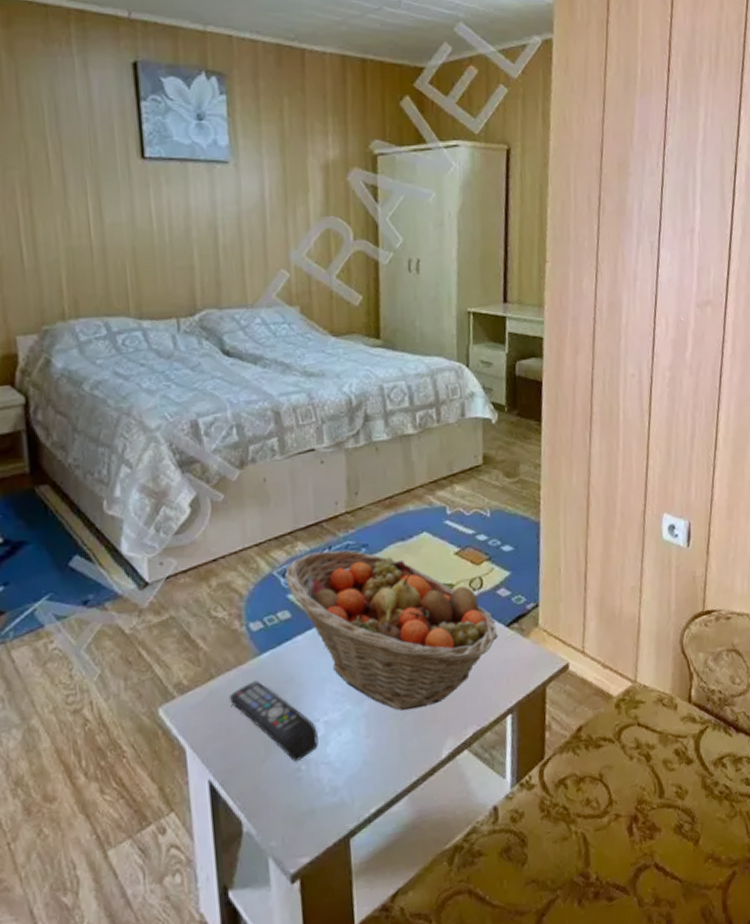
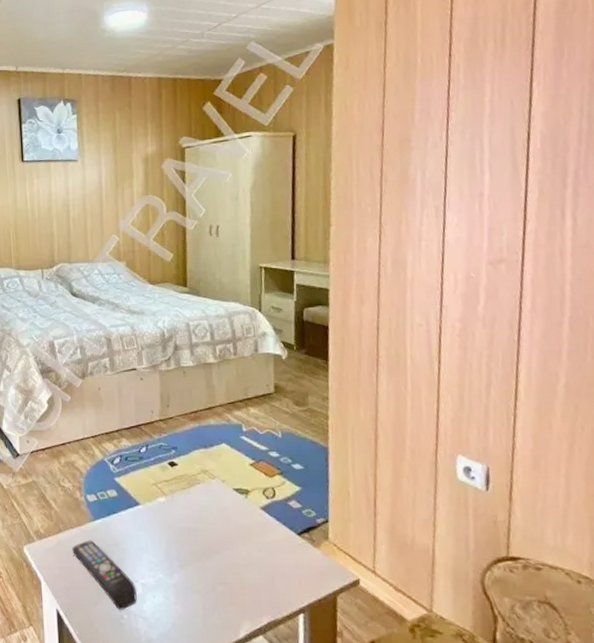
fruit basket: present [285,549,498,711] -> none [113,448,290,590]

